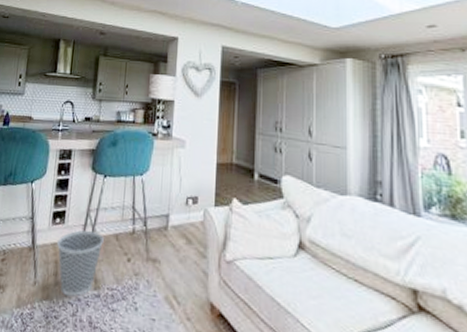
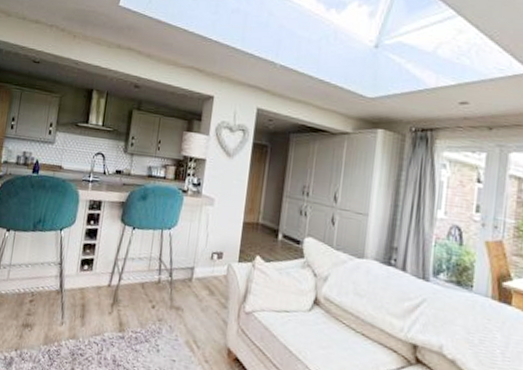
wastebasket: present [57,230,104,297] -> none [84,277,130,338]

